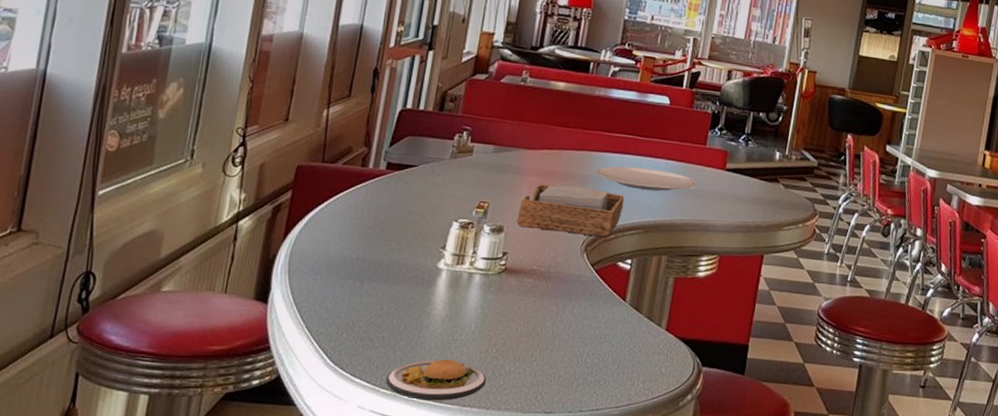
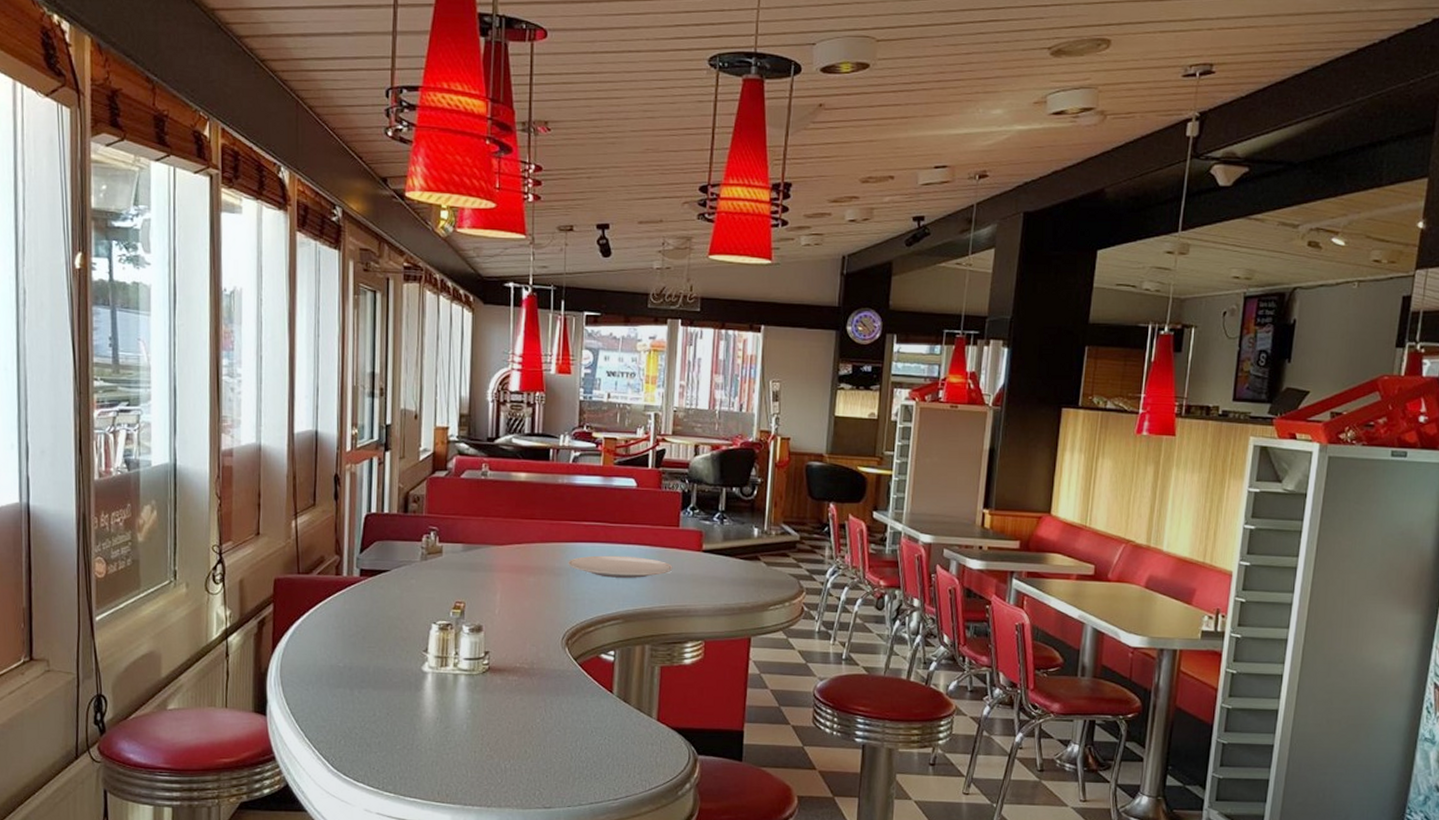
hamburger: present [385,359,487,401] -> none [387,761,484,801]
napkin holder: present [516,184,625,238] -> none [494,579,600,630]

